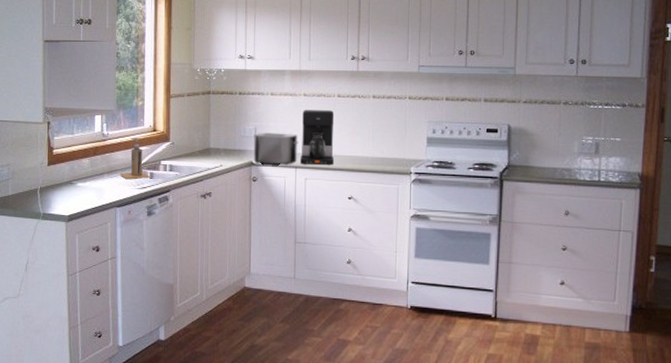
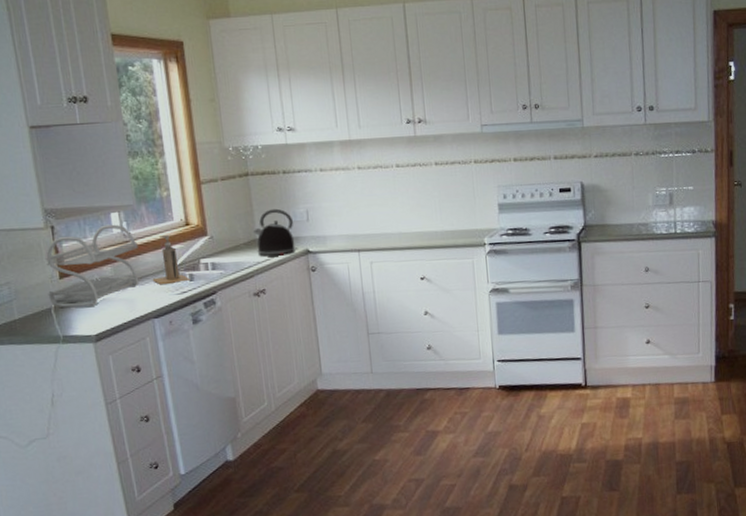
dish rack: none [37,124,113,191] -> present [46,224,140,309]
kettle: none [208,124,244,166] -> present [253,208,298,258]
toaster: present [253,132,298,166] -> none [306,213,359,252]
coffee maker: present [300,110,335,166] -> none [359,183,400,248]

